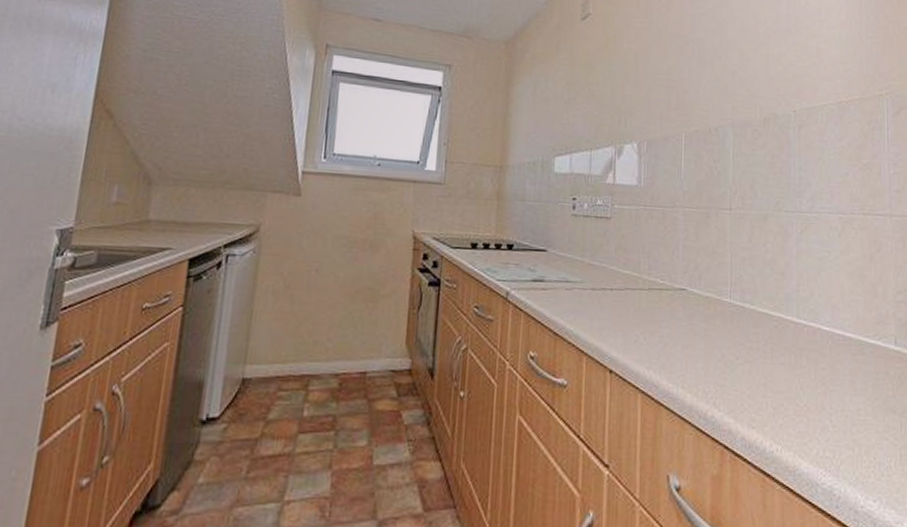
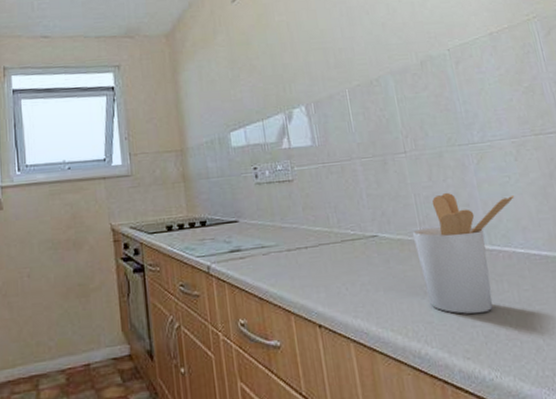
utensil holder: none [721,258,831,385] -> present [412,193,515,314]

